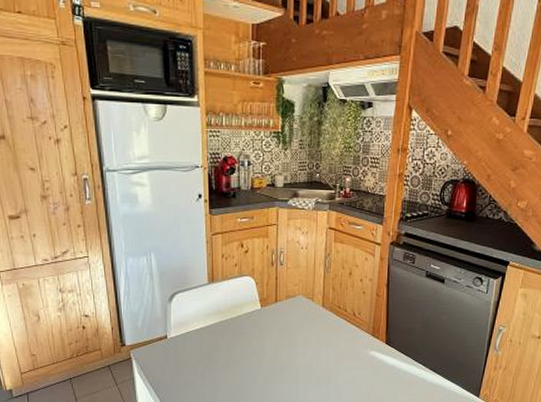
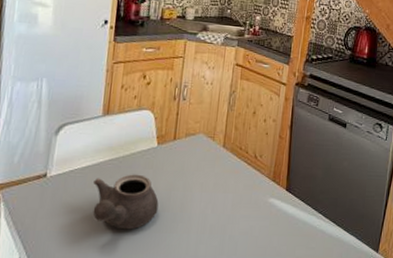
teapot: none [208,333,267,381] -> present [93,174,159,230]

